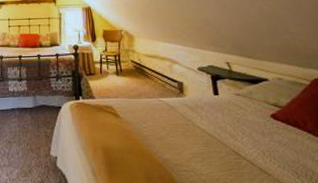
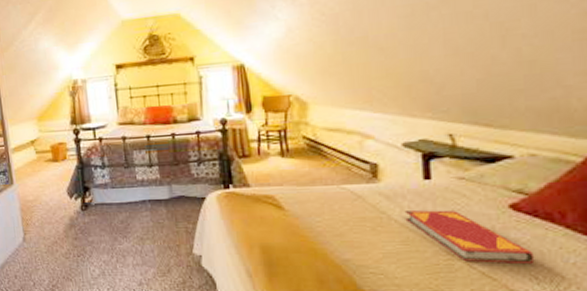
hardback book: none [203,118,293,162] -> present [404,210,535,265]

